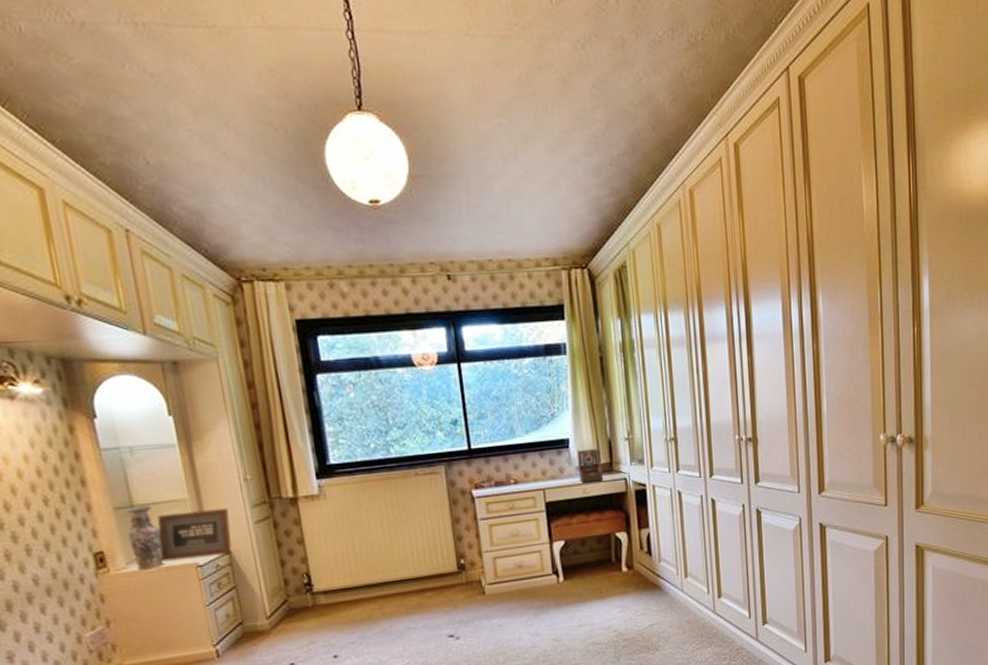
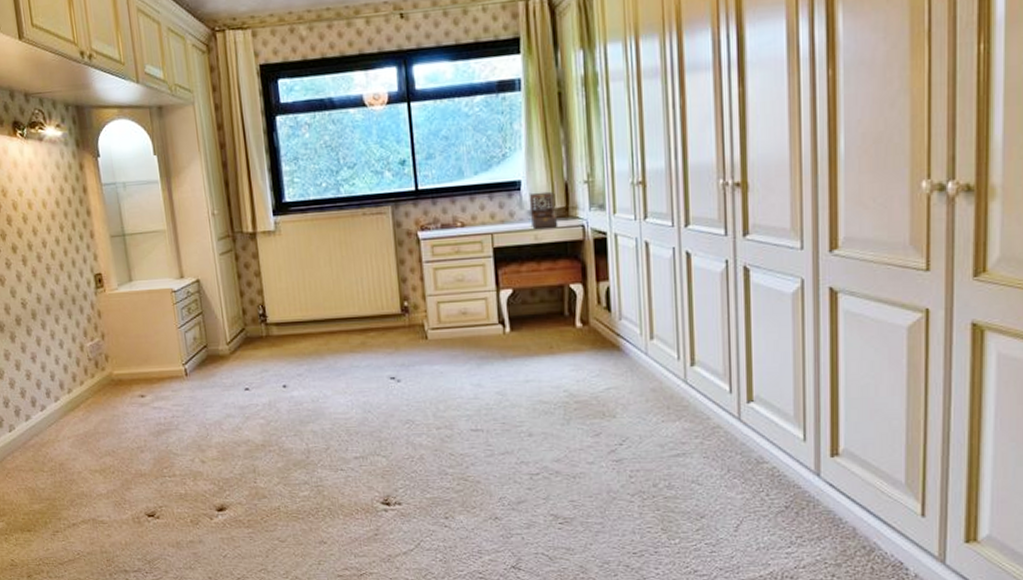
vase: present [125,505,164,571] -> none [118,234,146,292]
picture frame: present [157,508,233,562] -> none [142,240,201,286]

